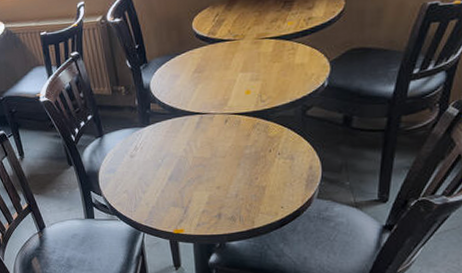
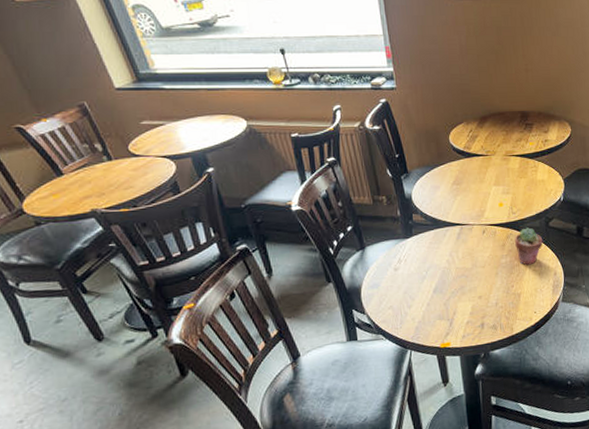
potted succulent: none [262,116,298,157] -> present [515,227,543,266]

